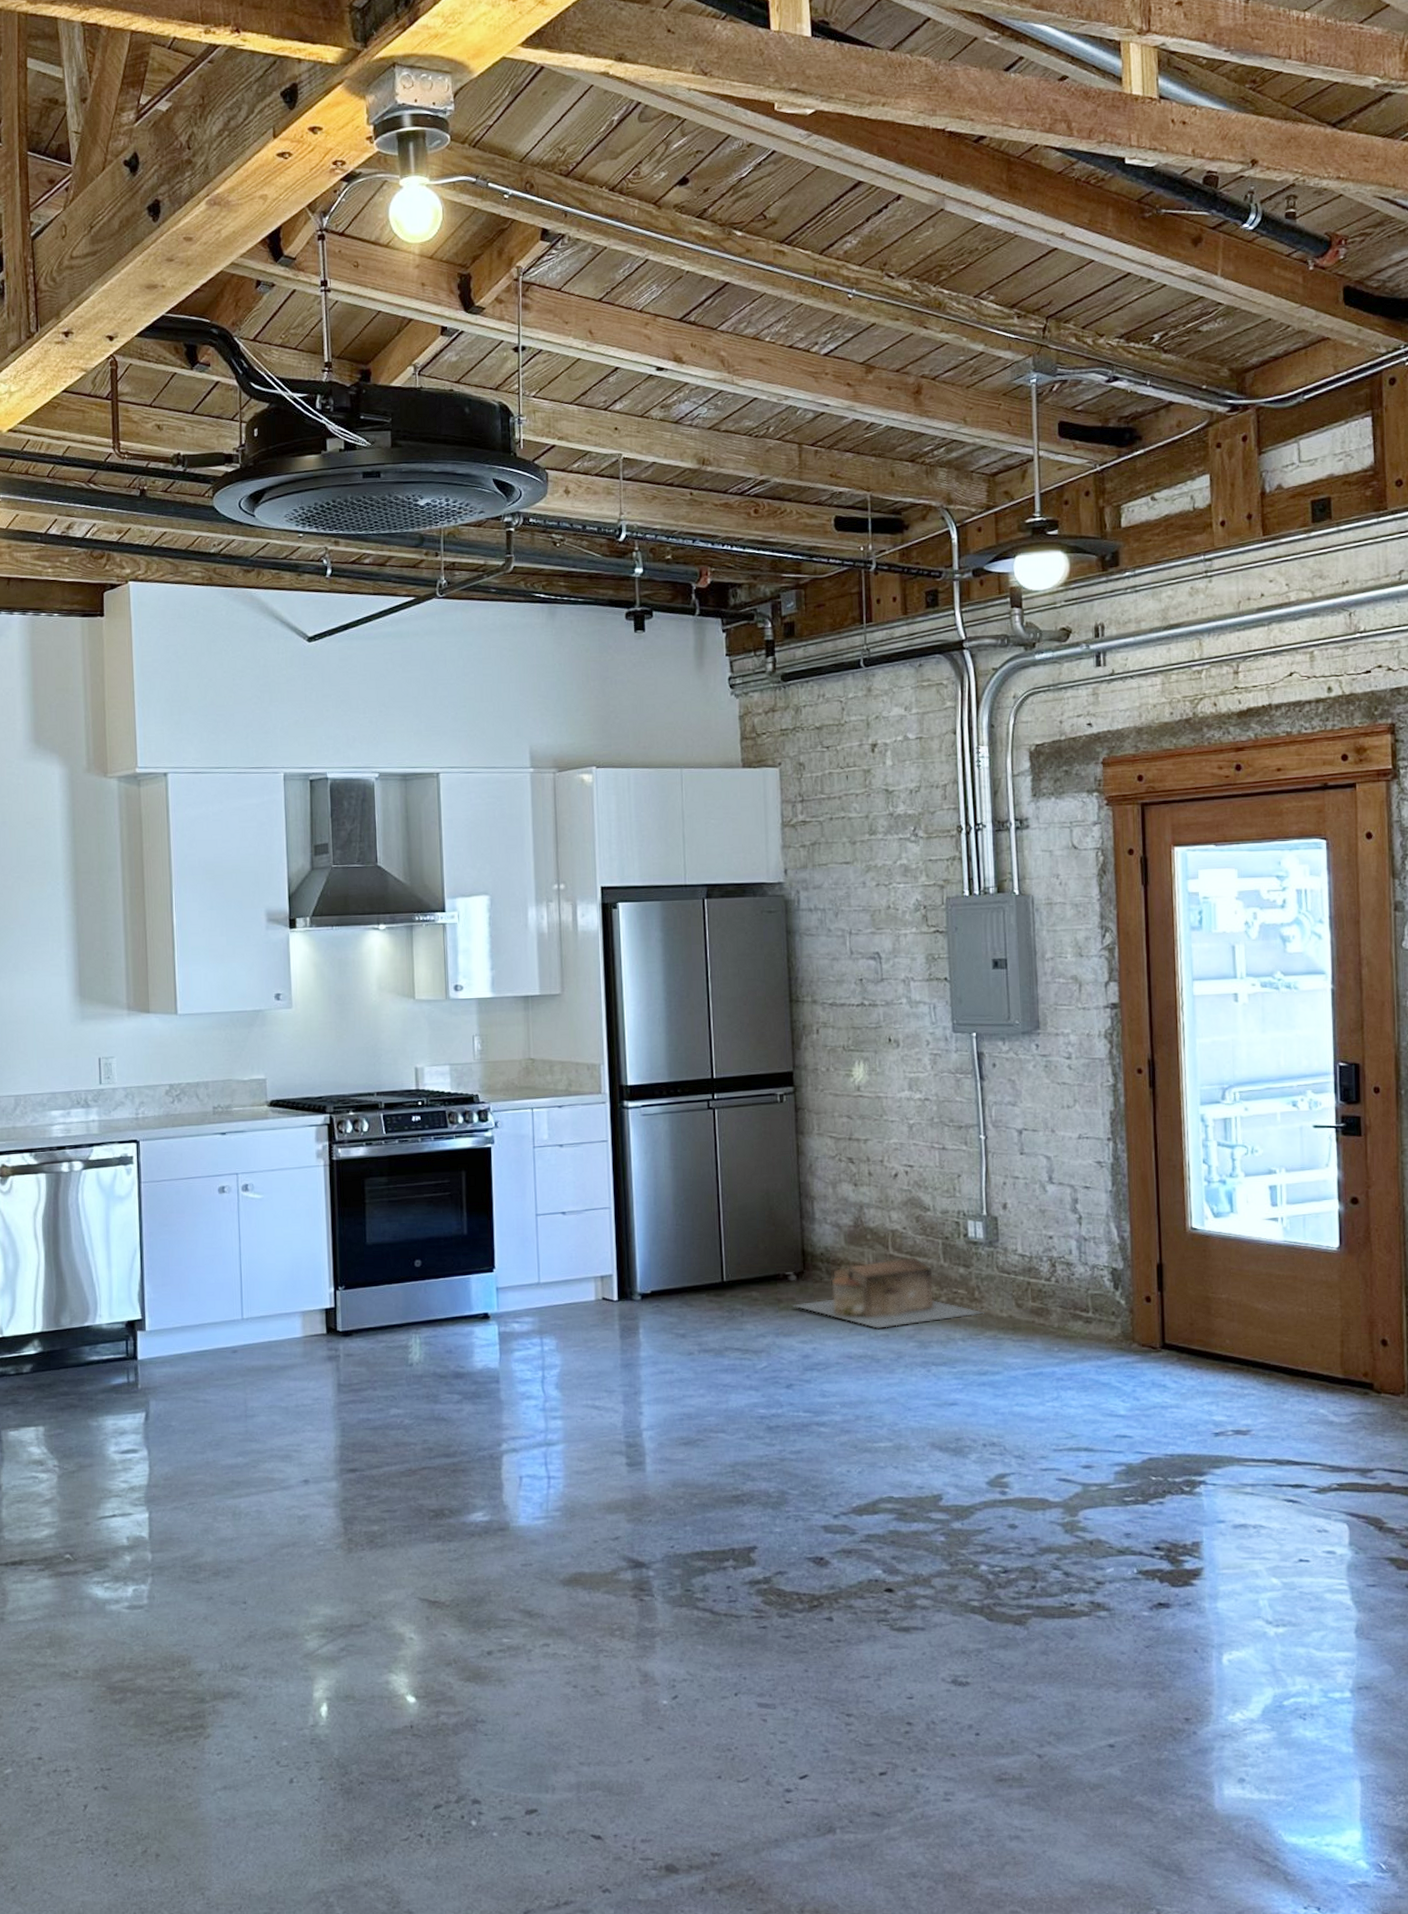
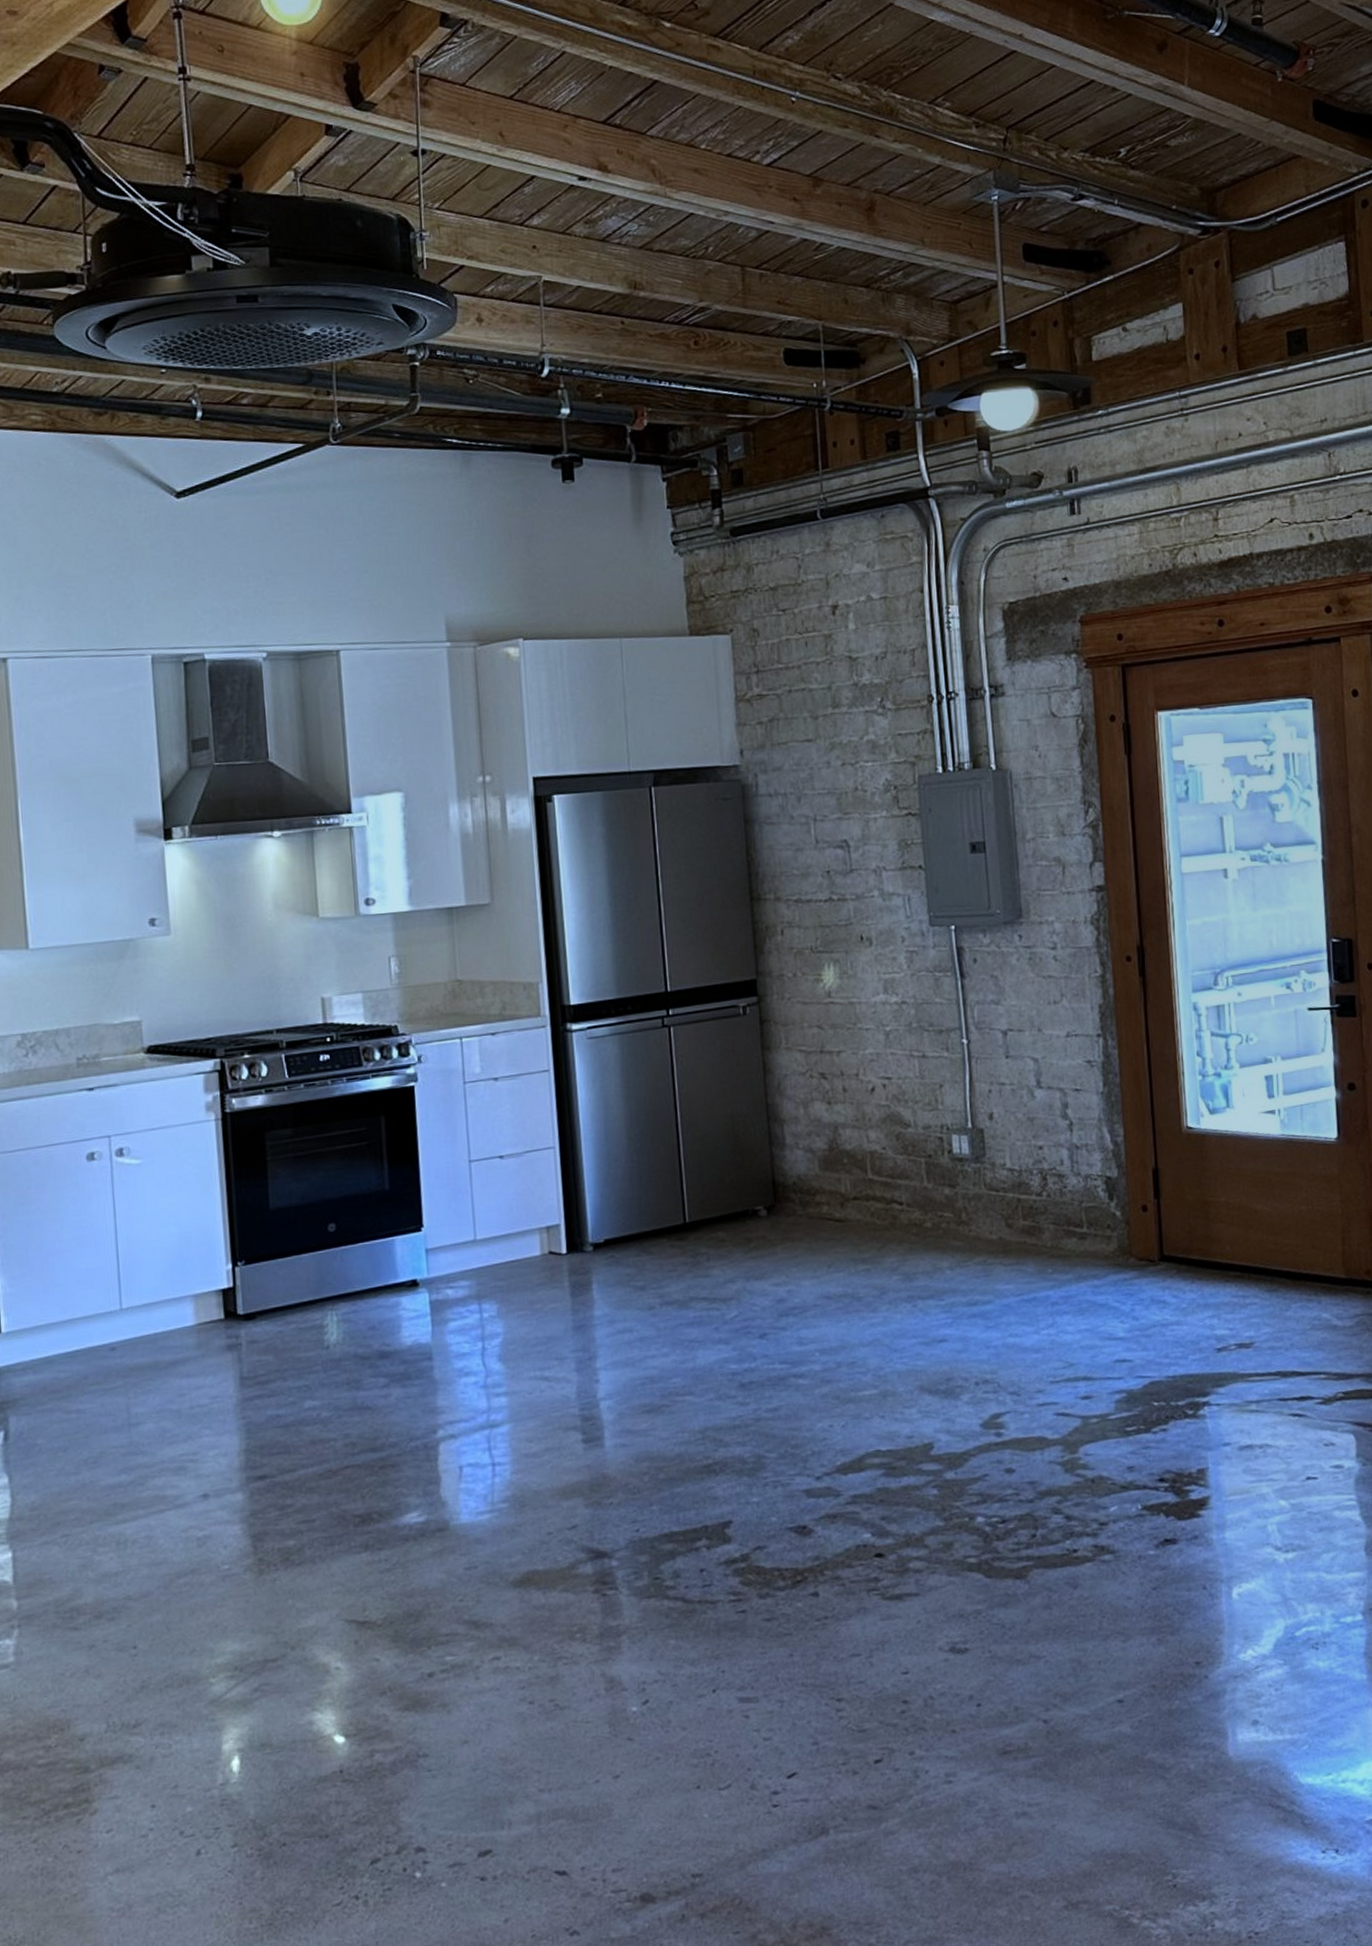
architectural model: present [791,1257,985,1329] -> none [762,1180,973,1263]

